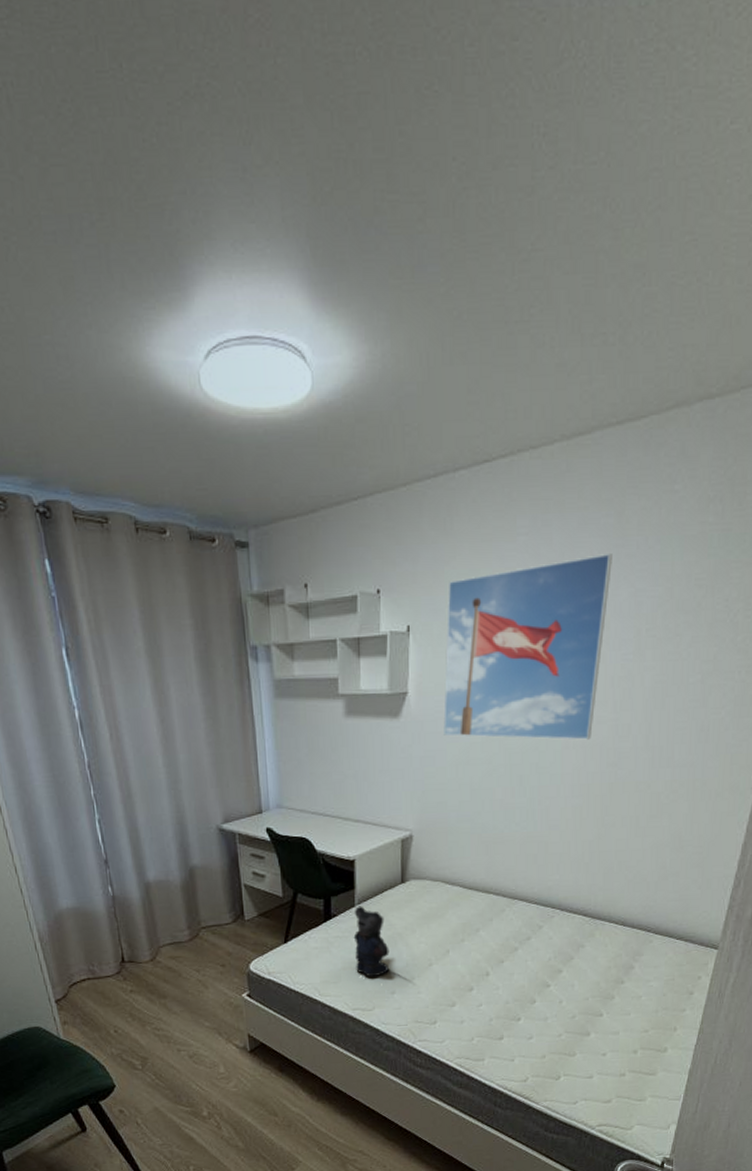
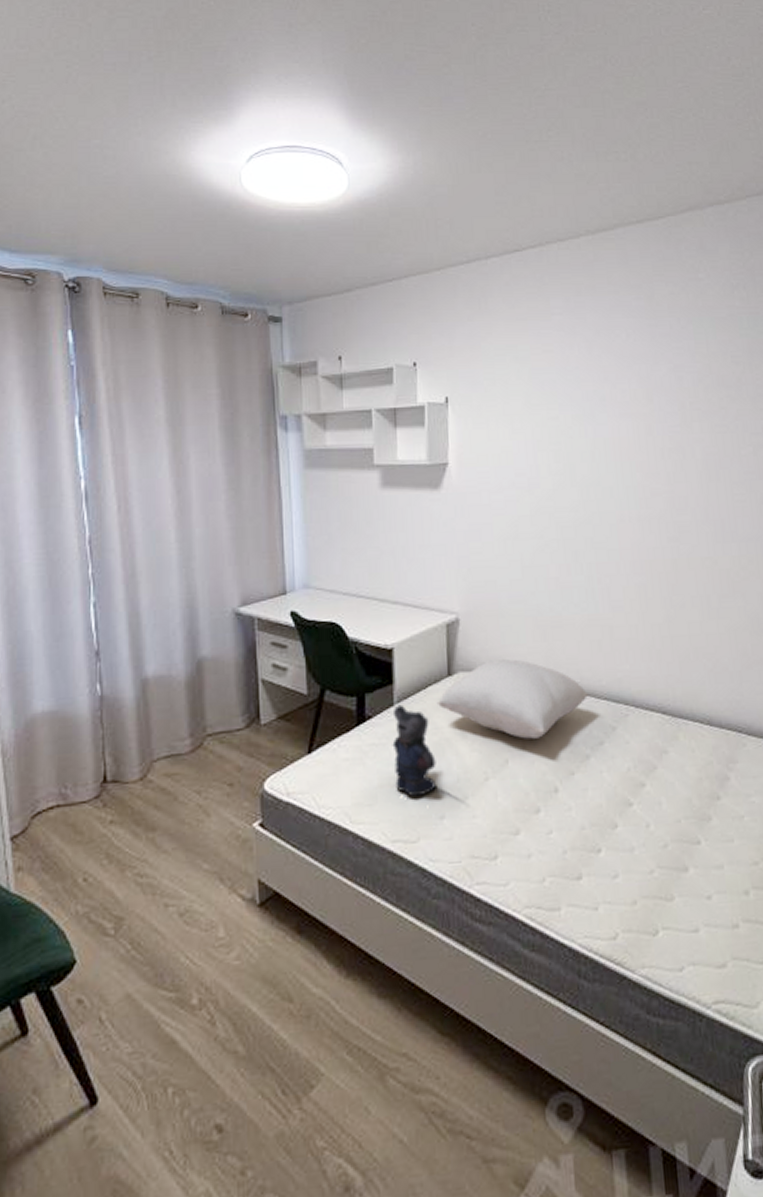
pillow: none [391,870,522,935] -> present [436,659,589,739]
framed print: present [443,554,612,740] -> none [485,333,648,513]

